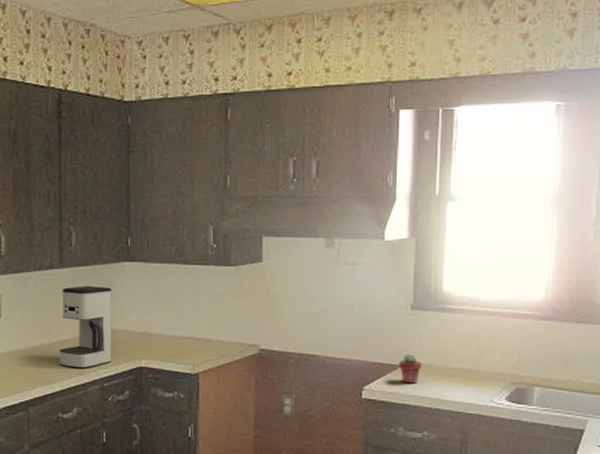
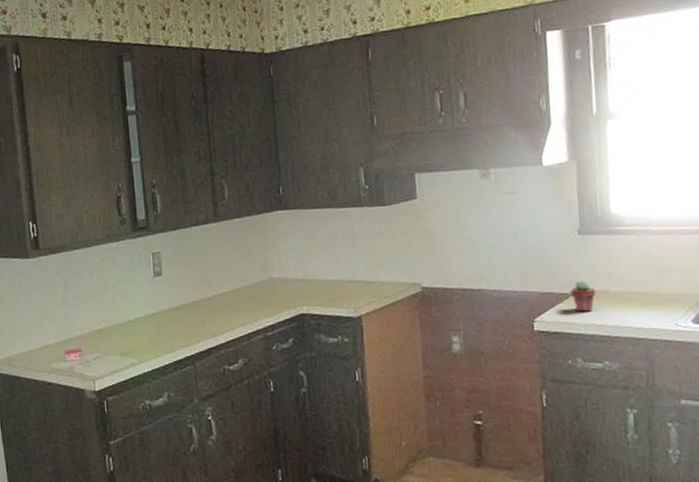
coffee maker: present [59,286,111,368] -> none [219,236,273,320]

